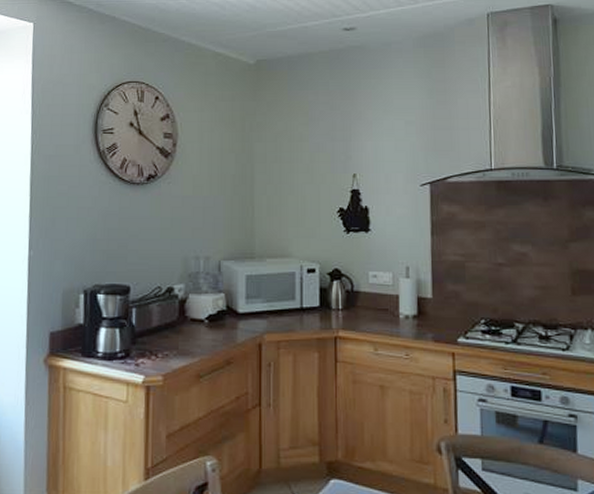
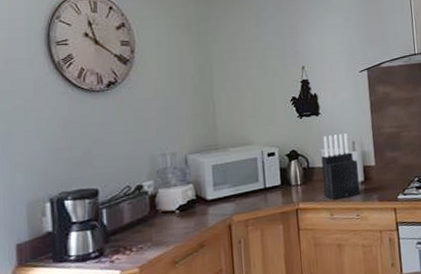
knife block: none [368,255,412,333] -> present [321,132,360,200]

